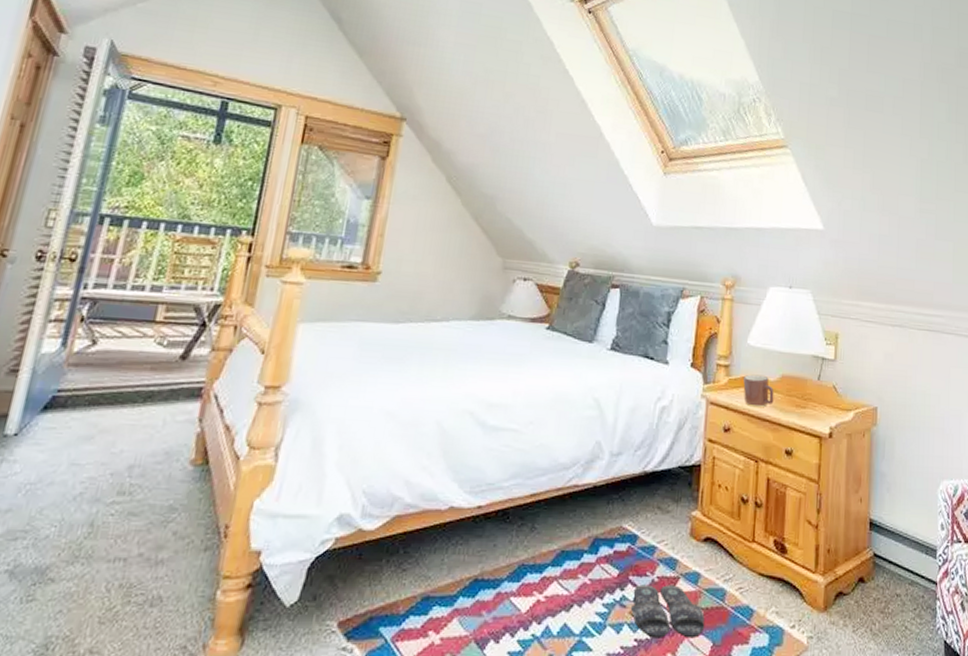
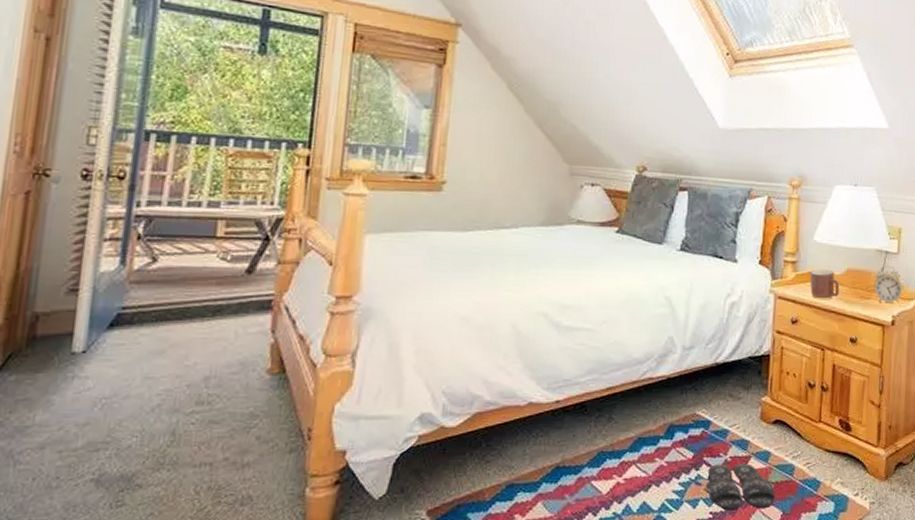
alarm clock: none [810,372,841,414] -> present [874,265,903,304]

